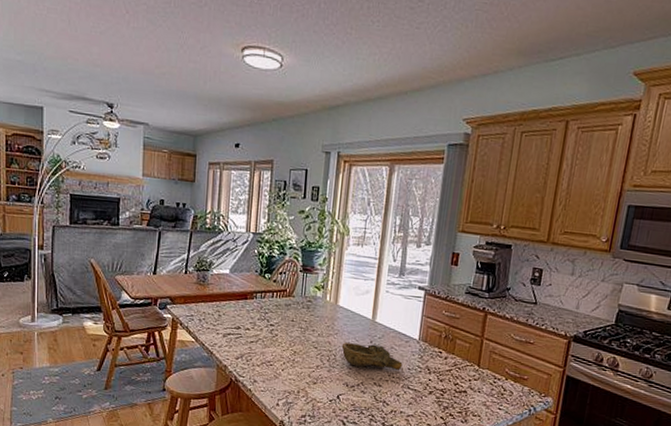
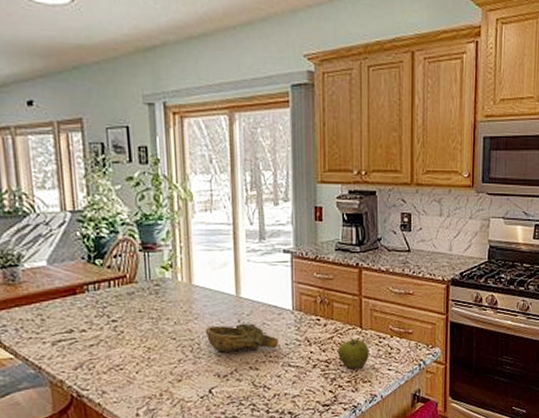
apple: none [453,375,483,403] -> present [338,339,369,369]

